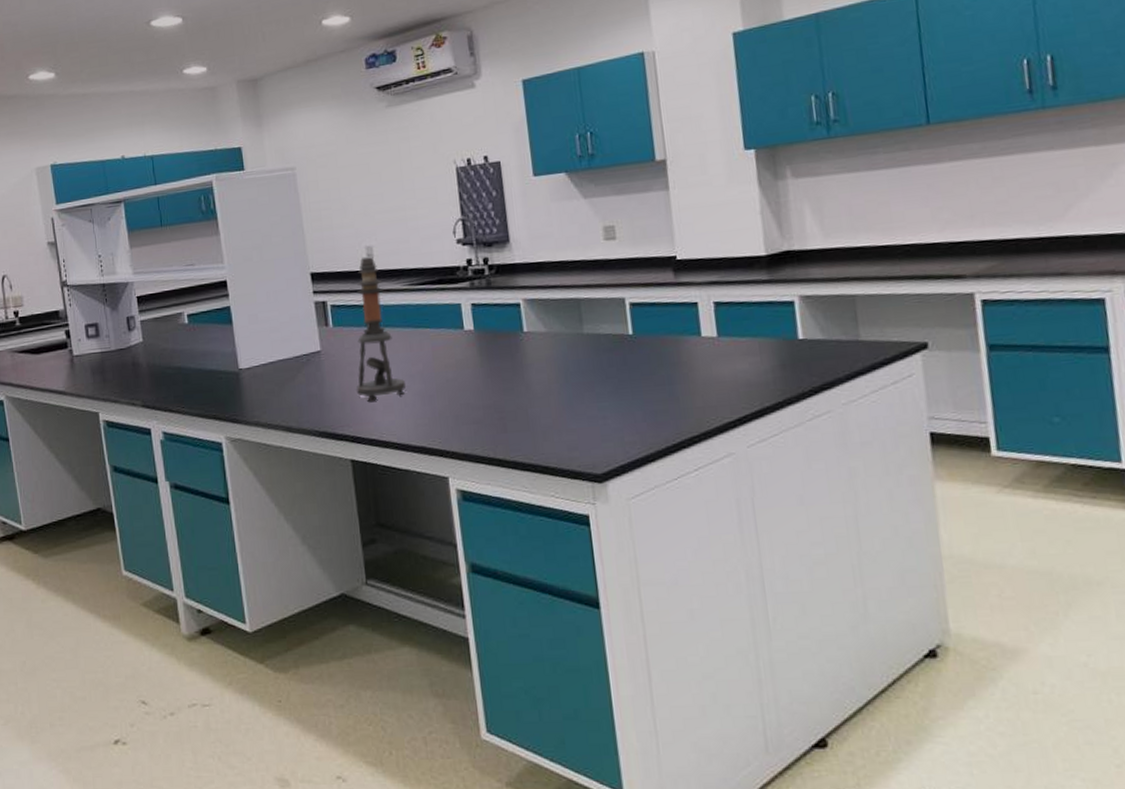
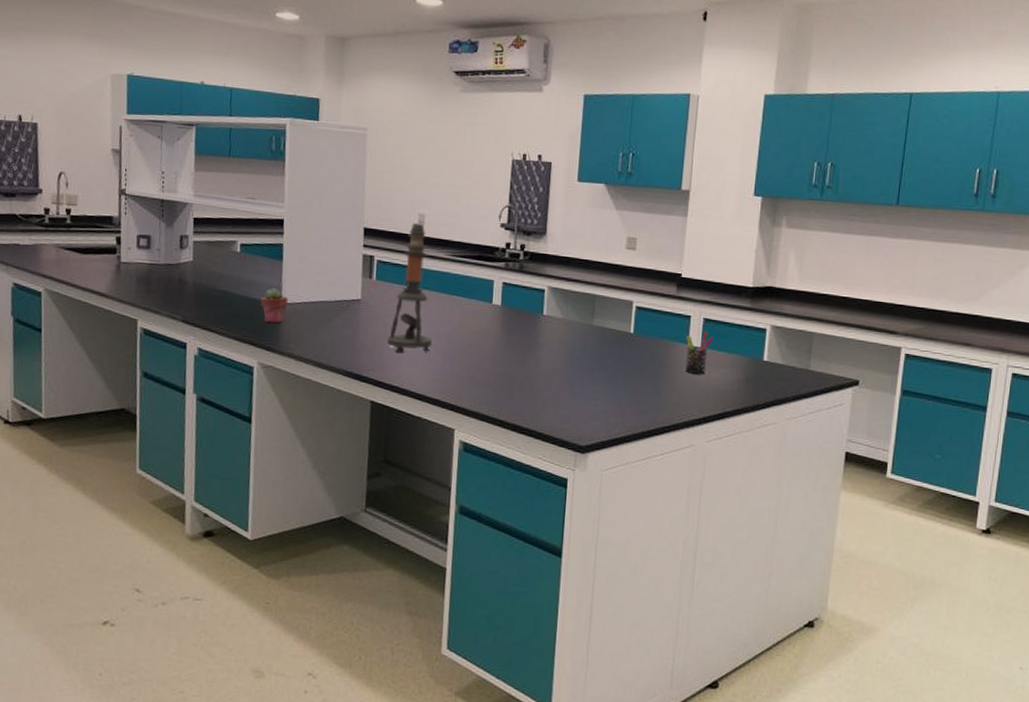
potted succulent: none [216,355,246,393] -> present [260,288,289,323]
pen holder: none [696,317,731,369] -> present [685,331,714,374]

